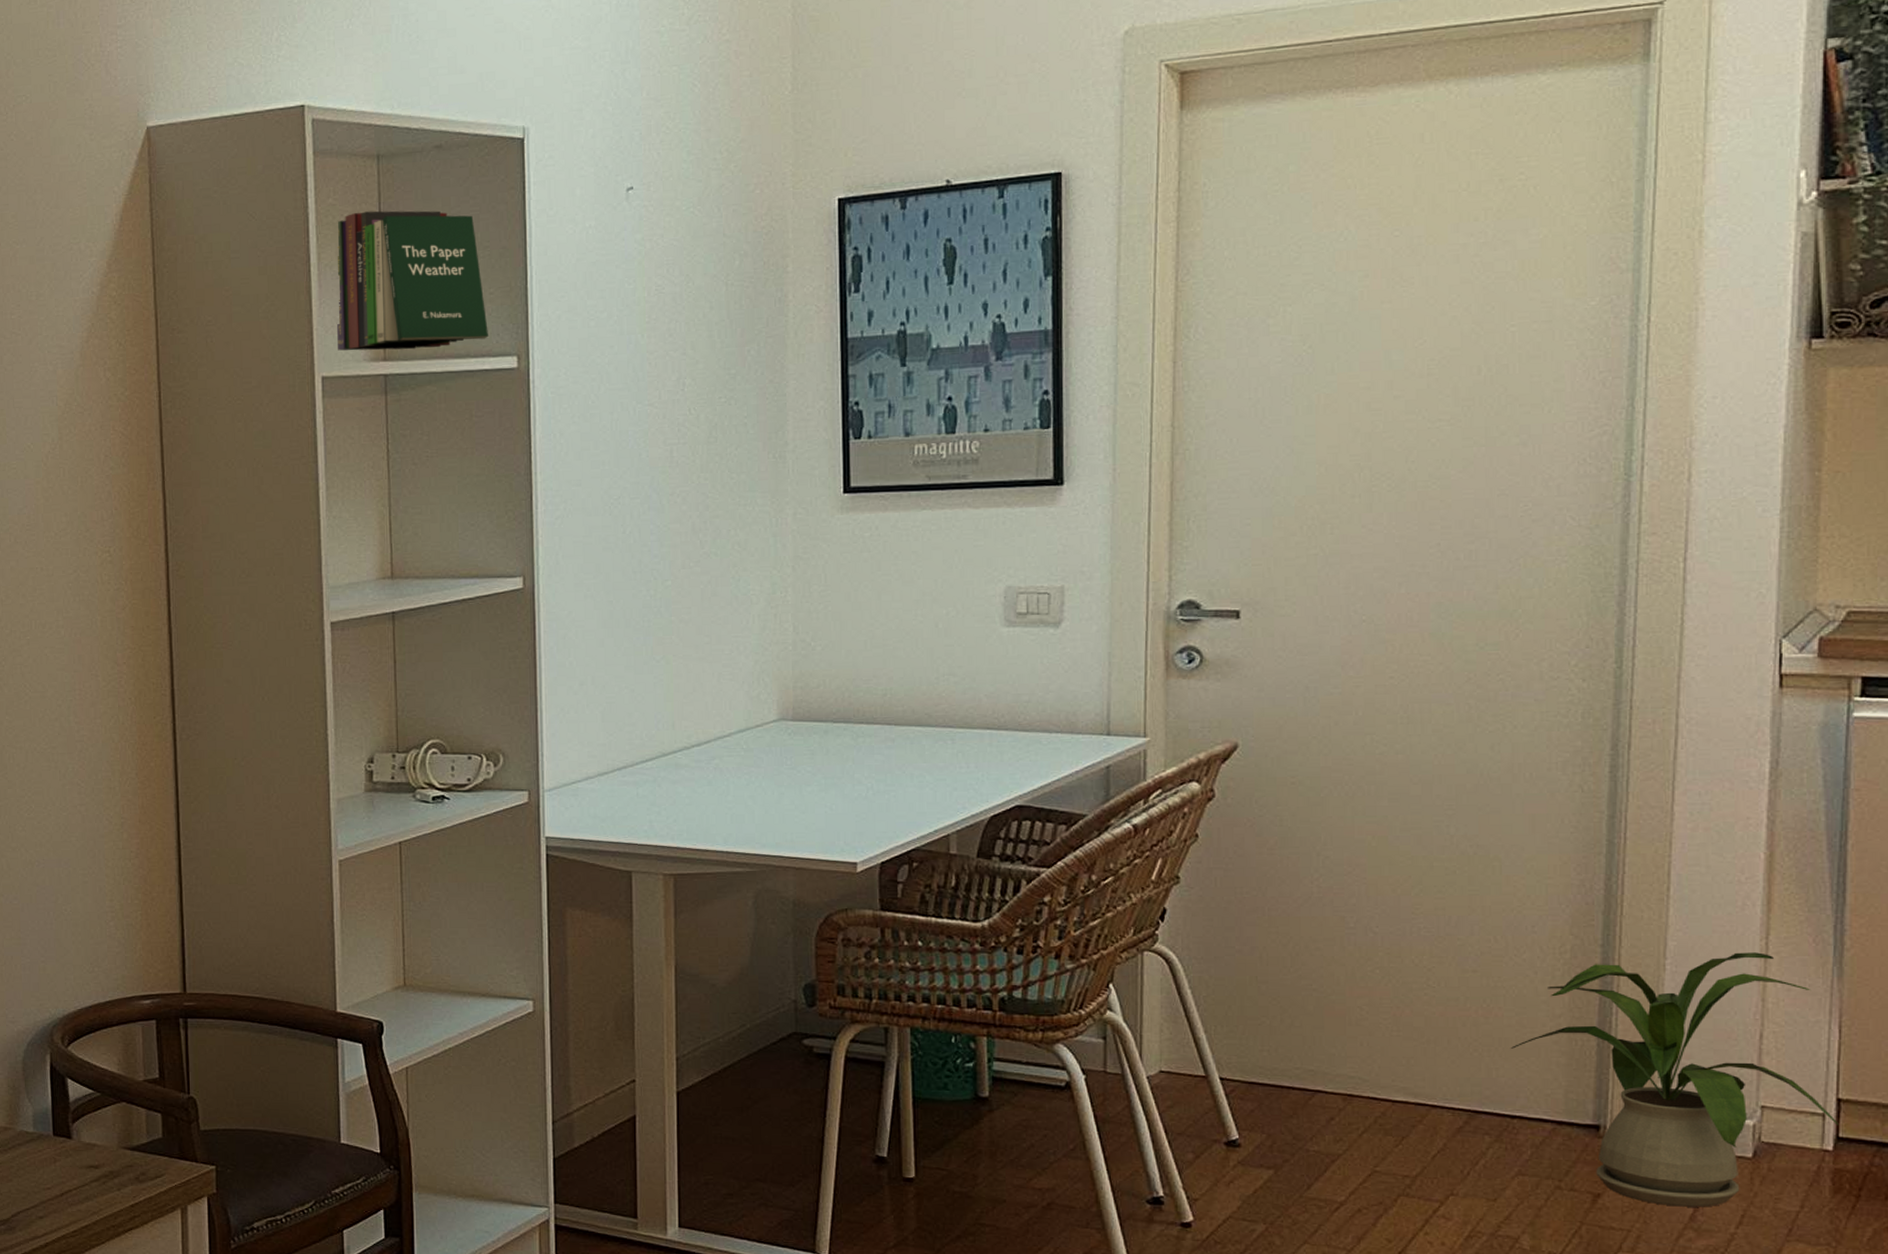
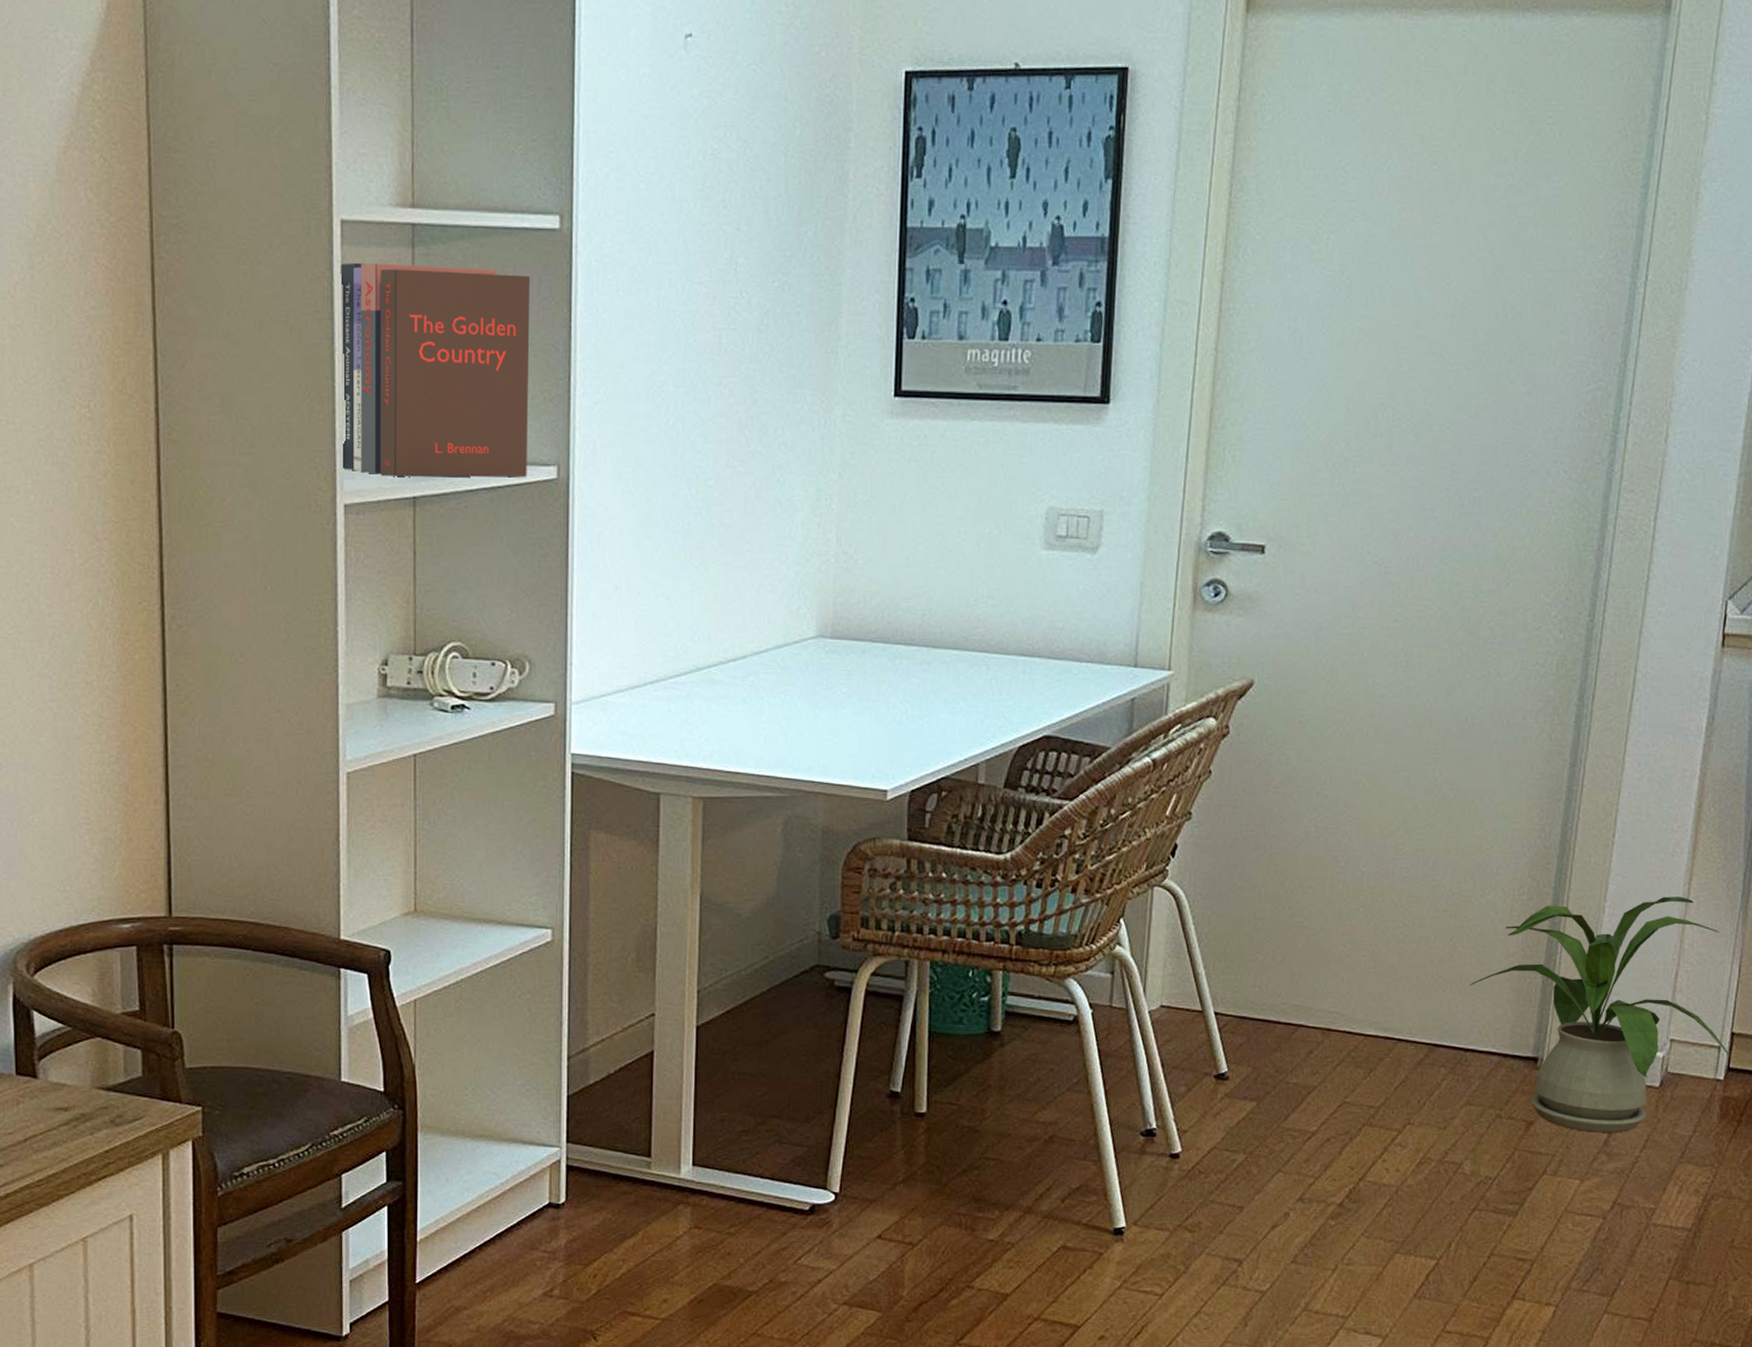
books: none [322,407,495,595] -> present [340,262,531,478]
books: present [336,210,488,351] -> none [359,29,529,198]

